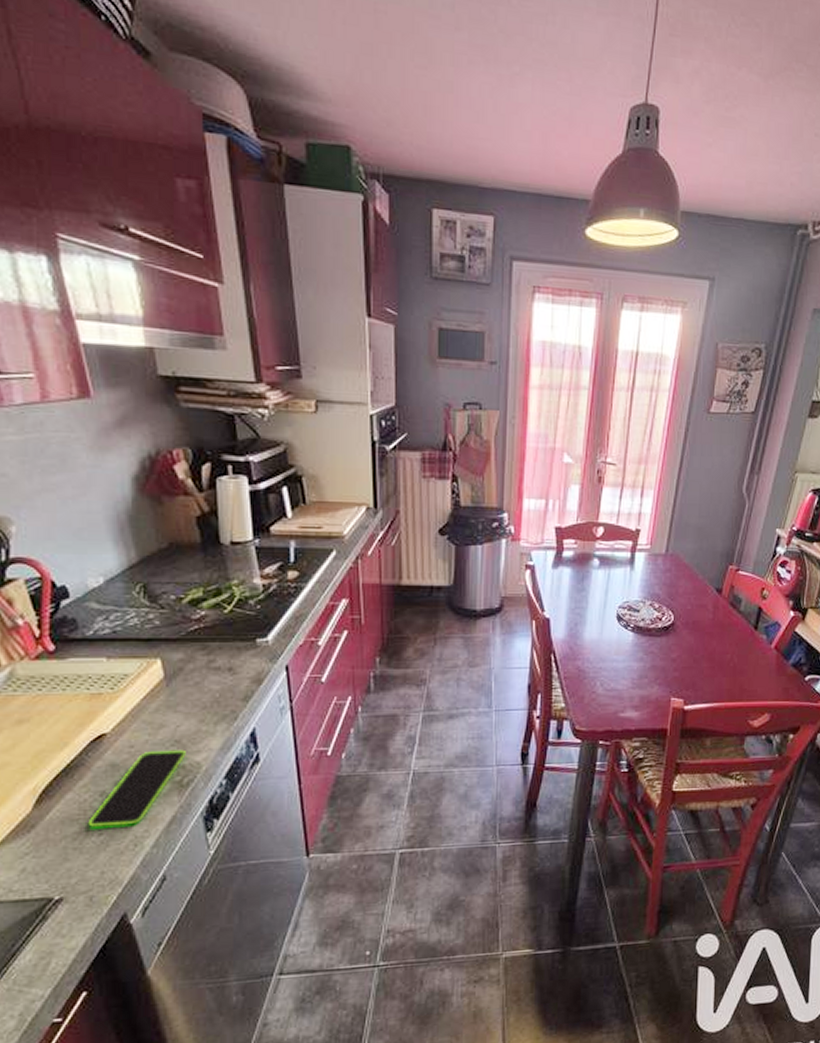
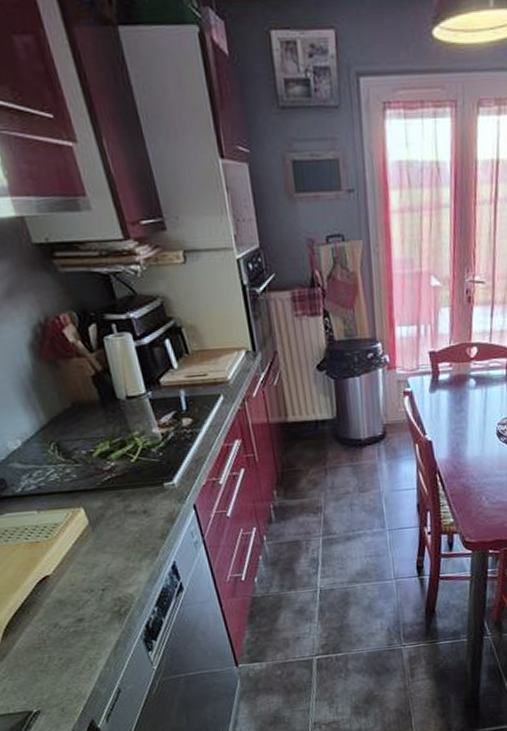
smartphone: present [89,749,186,827] -> none [49,584,120,653]

